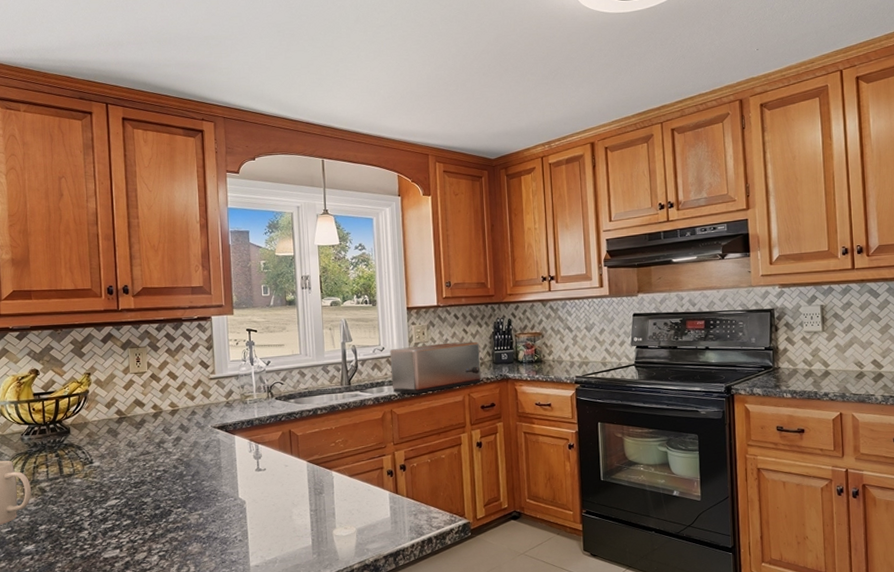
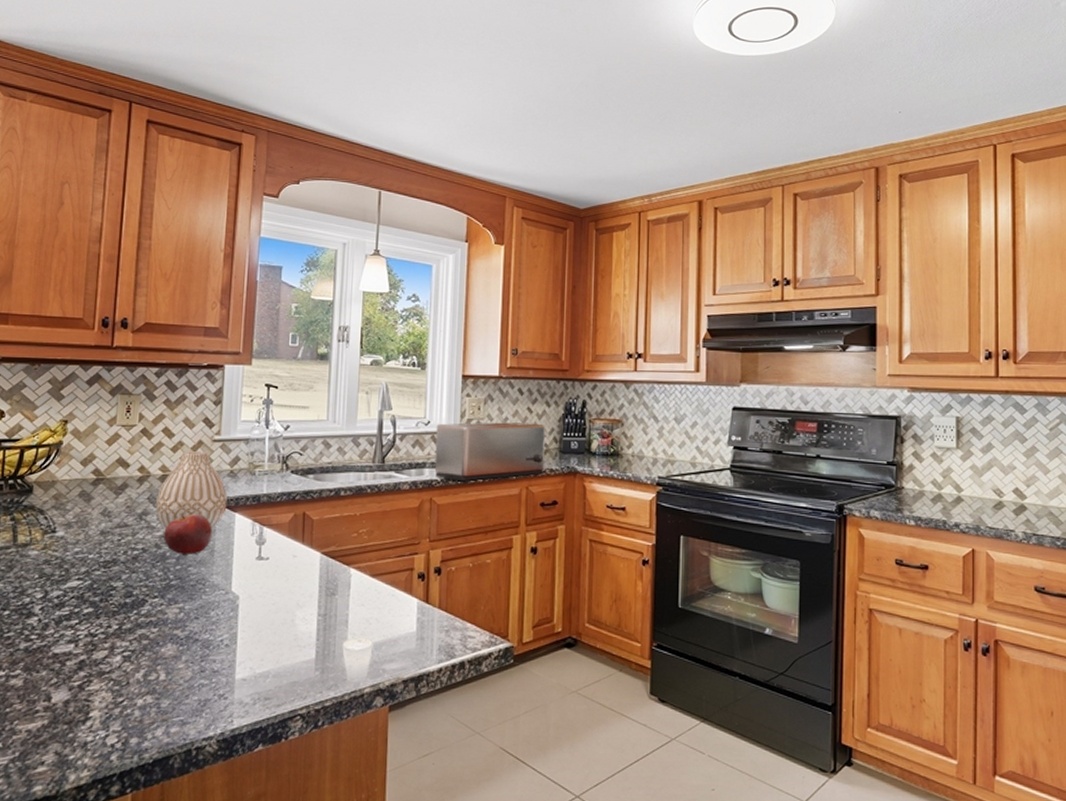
vase: none [169,388,227,453] -> present [155,451,228,529]
fruit: none [179,439,218,472] -> present [163,514,212,554]

